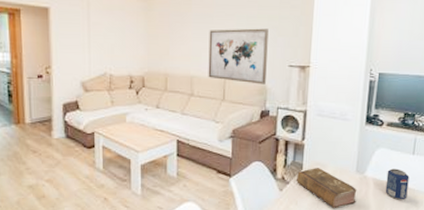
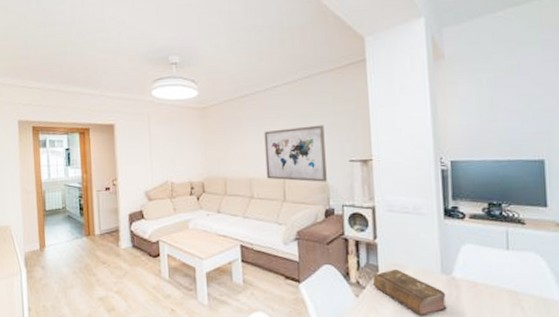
beverage can: present [385,168,410,200] -> none [479,267,509,305]

